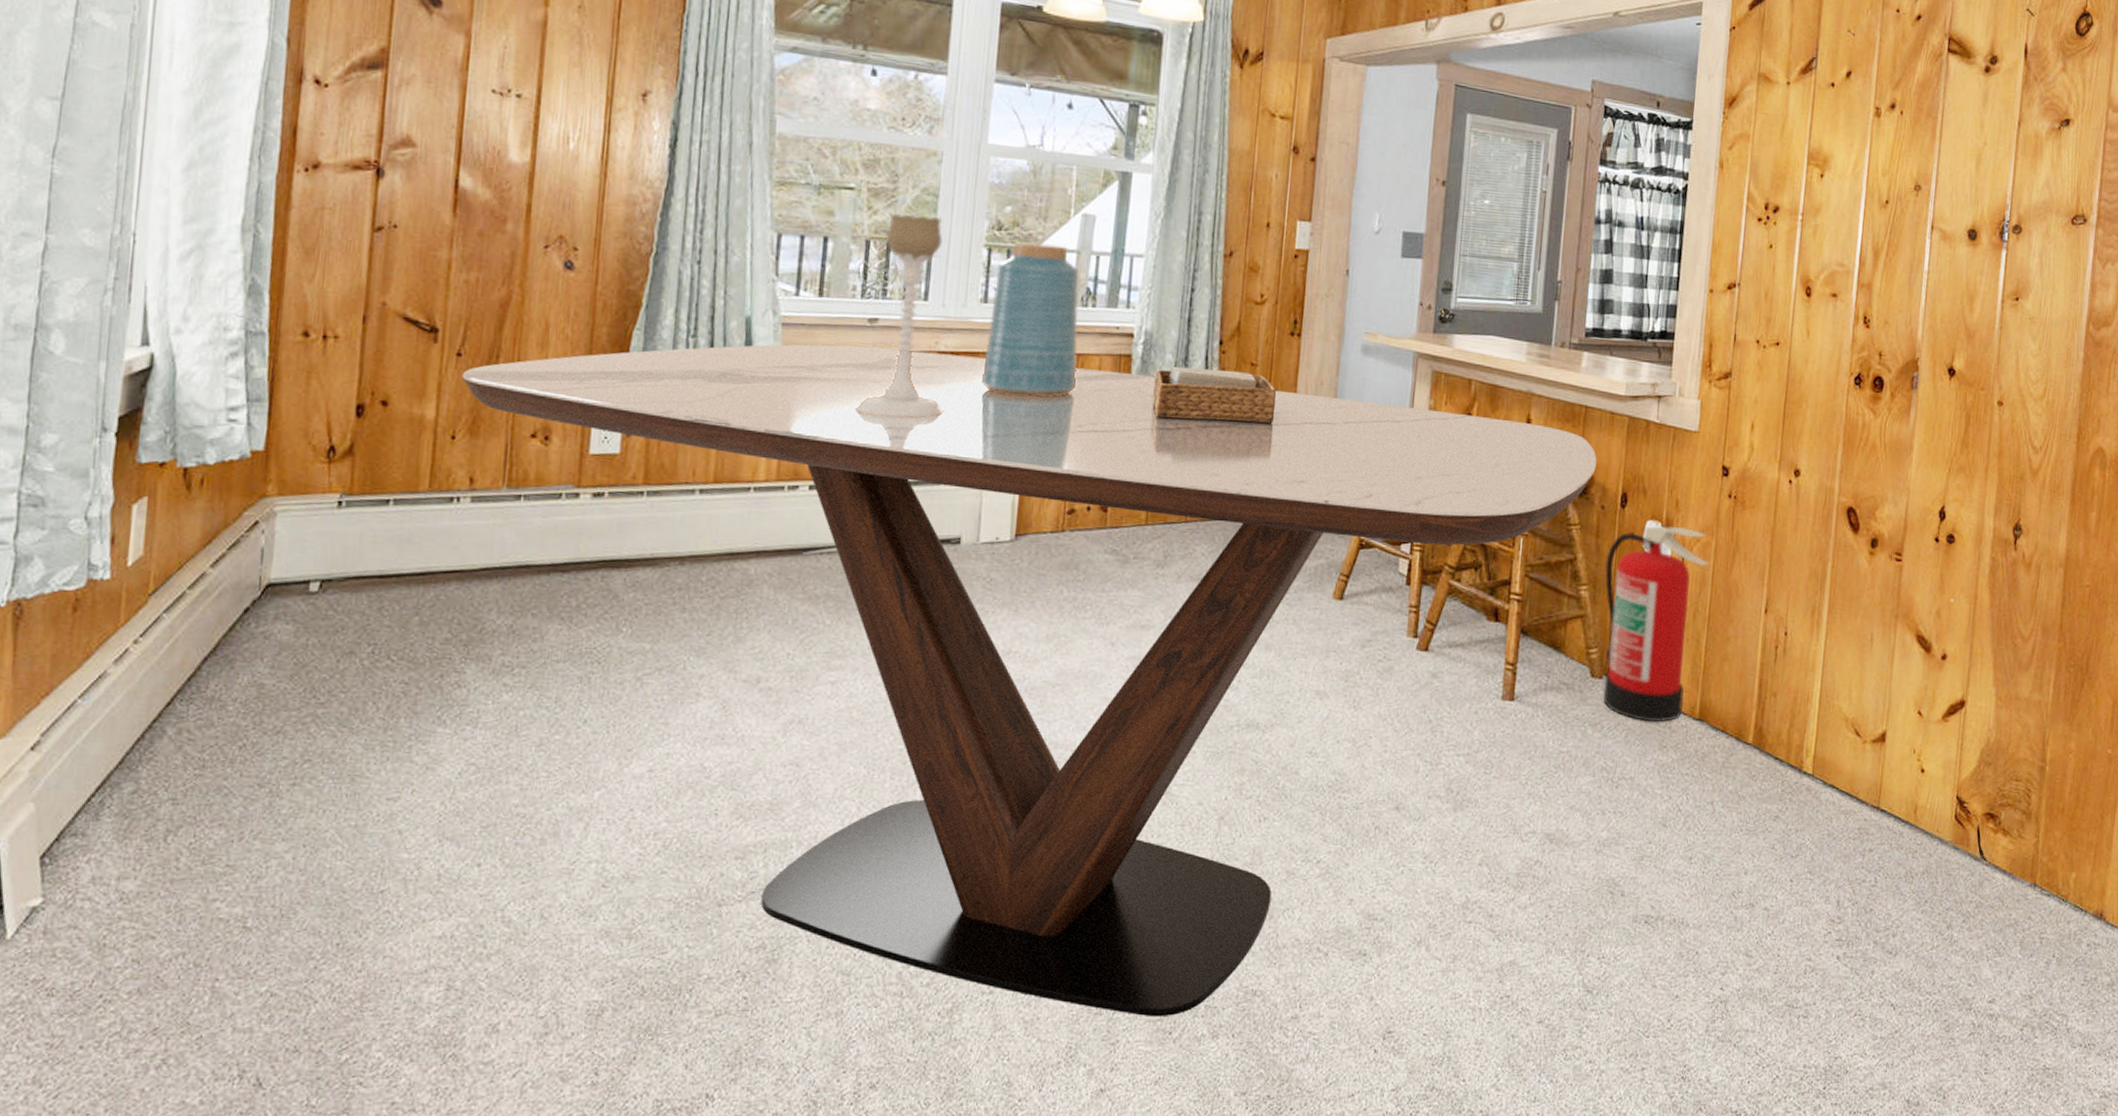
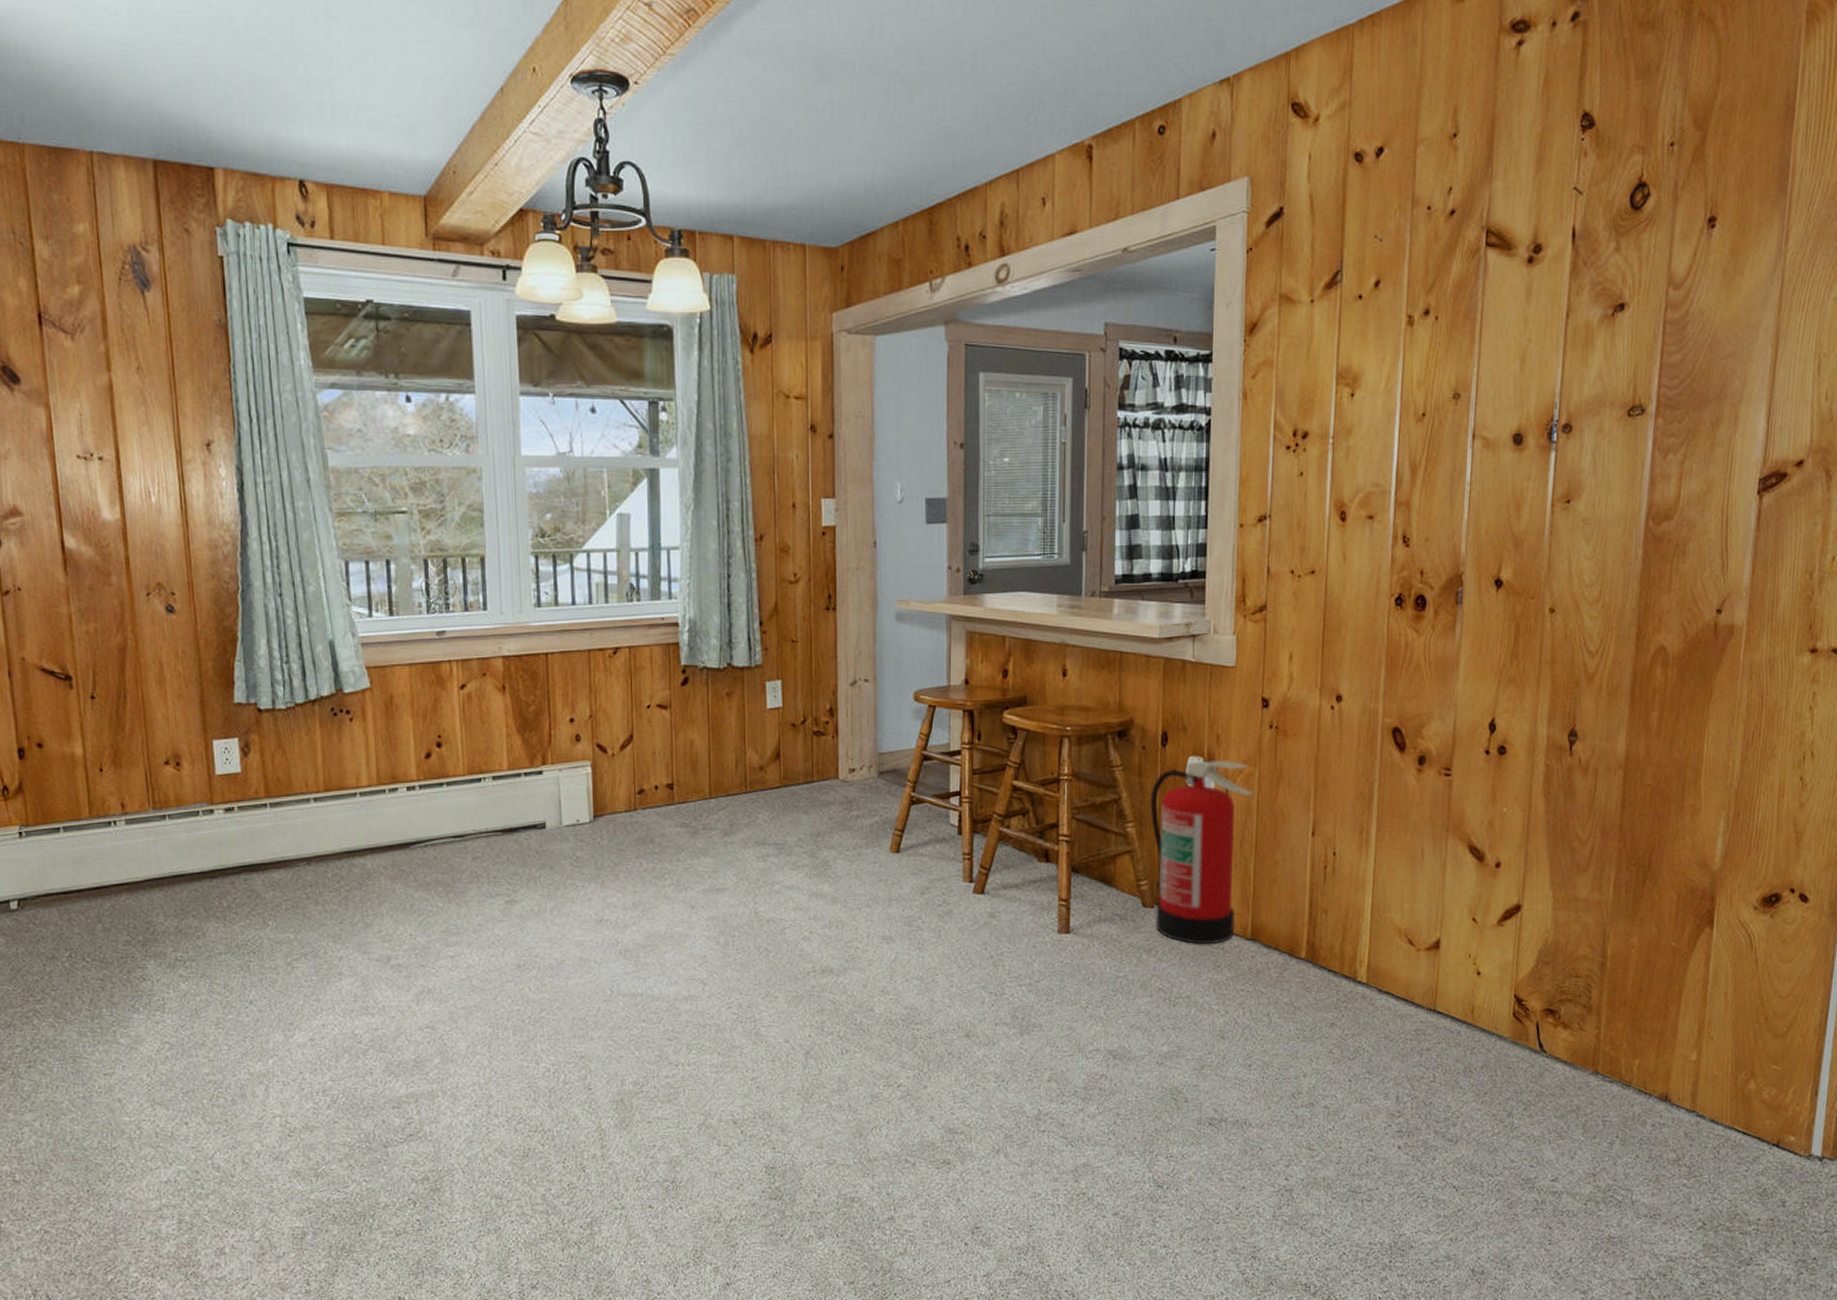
dining table: present [462,344,1597,1016] -> none [98,657,1135,1222]
candle holder: present [855,212,944,419] -> none [437,530,515,721]
vase: present [982,242,1079,397] -> none [544,546,632,690]
napkin holder: present [1152,366,1276,424] -> none [703,648,819,699]

